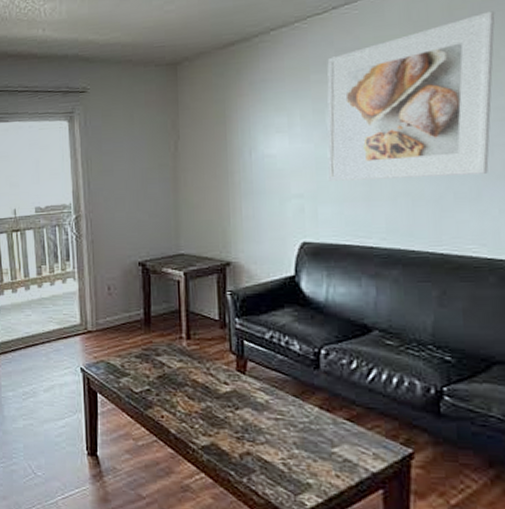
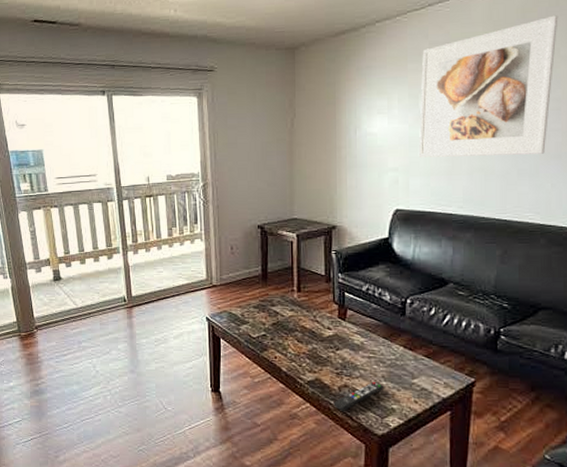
remote control: none [234,448,297,486] -> present [333,381,384,412]

